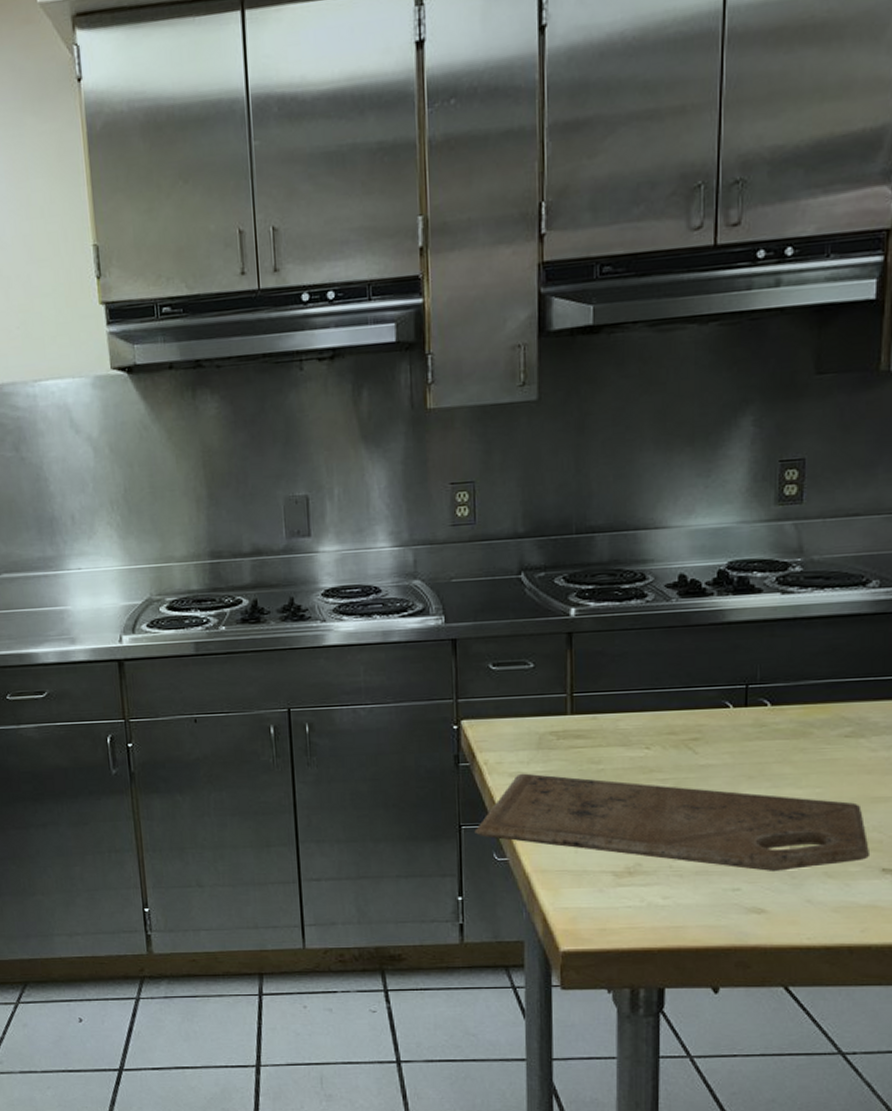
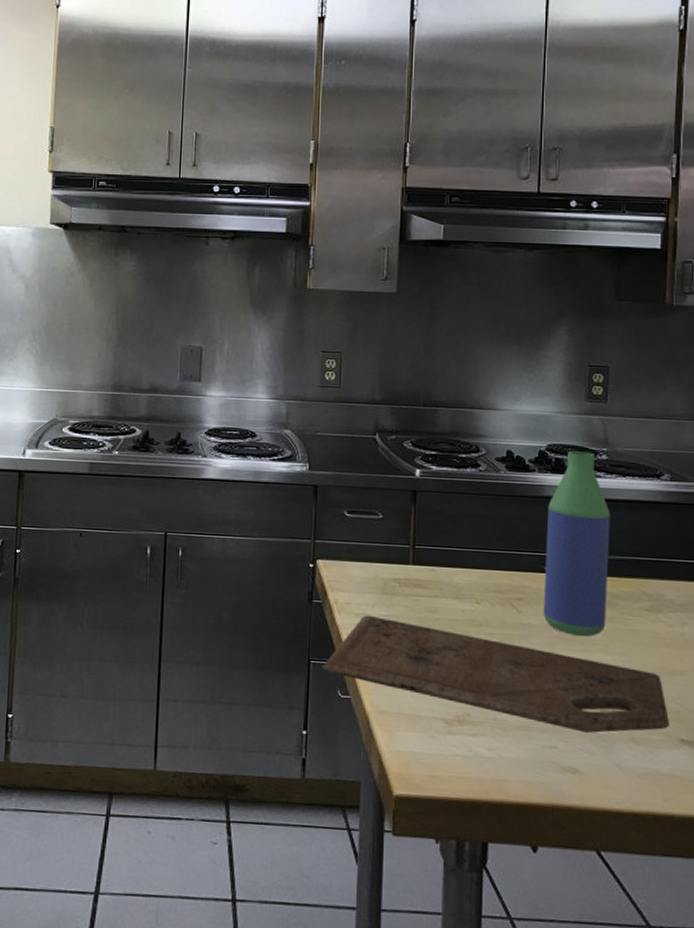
bottle: none [724,565,805,772] -> present [543,451,610,637]

